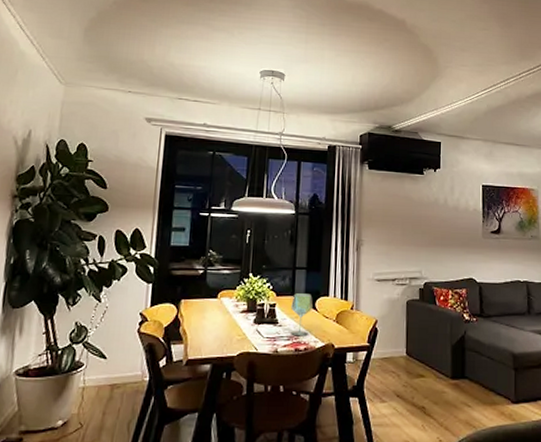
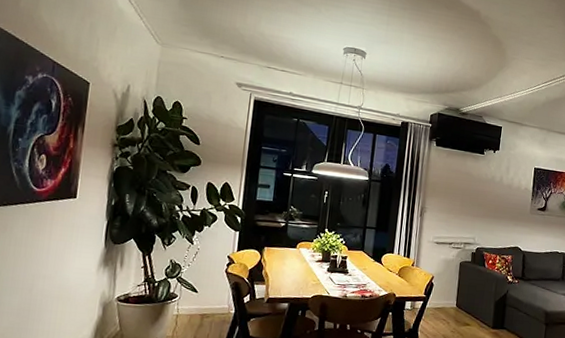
wine glass: present [291,293,314,337] -> none [359,249,380,286]

